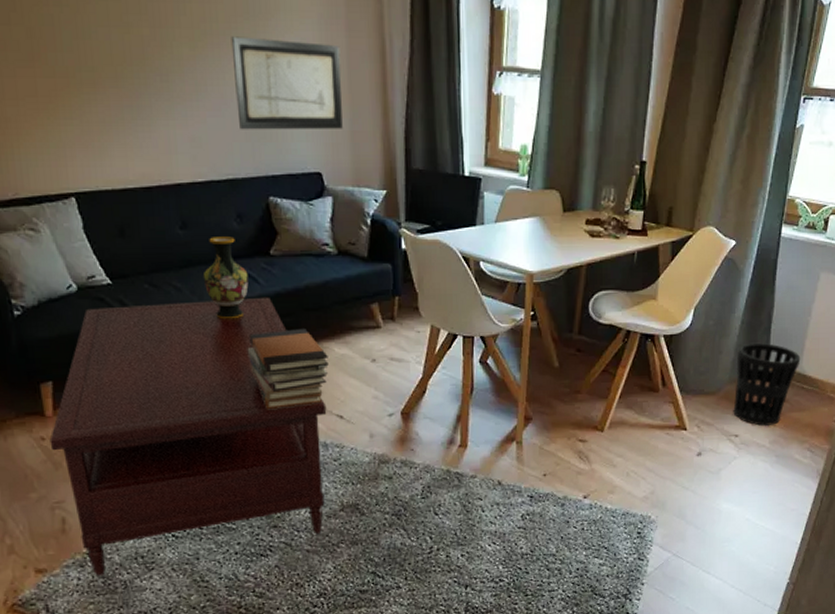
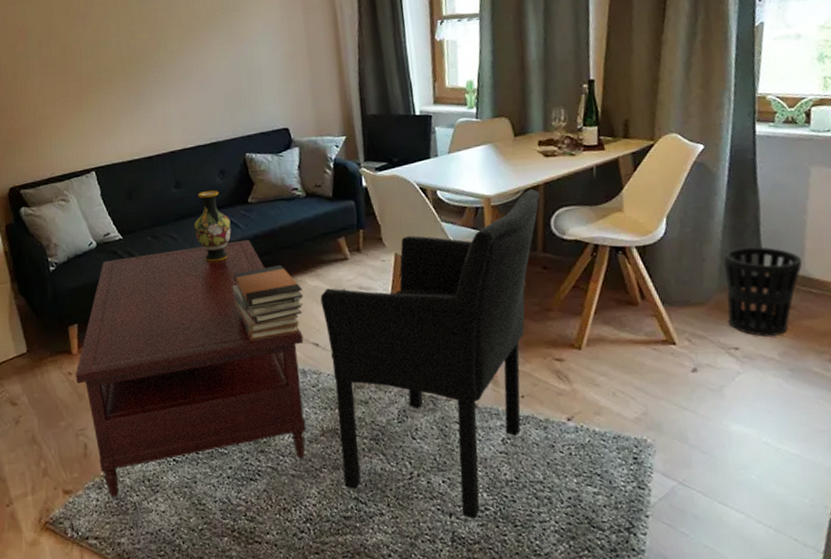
wall art: present [231,36,343,130] -> none [210,21,305,102]
armchair: none [347,268,582,590] -> present [320,188,541,519]

